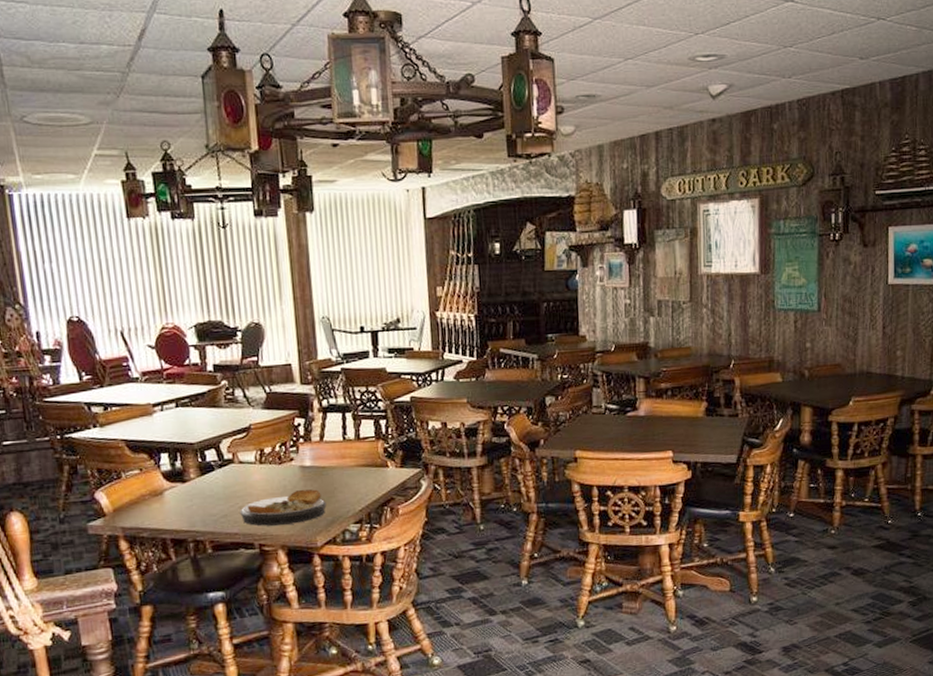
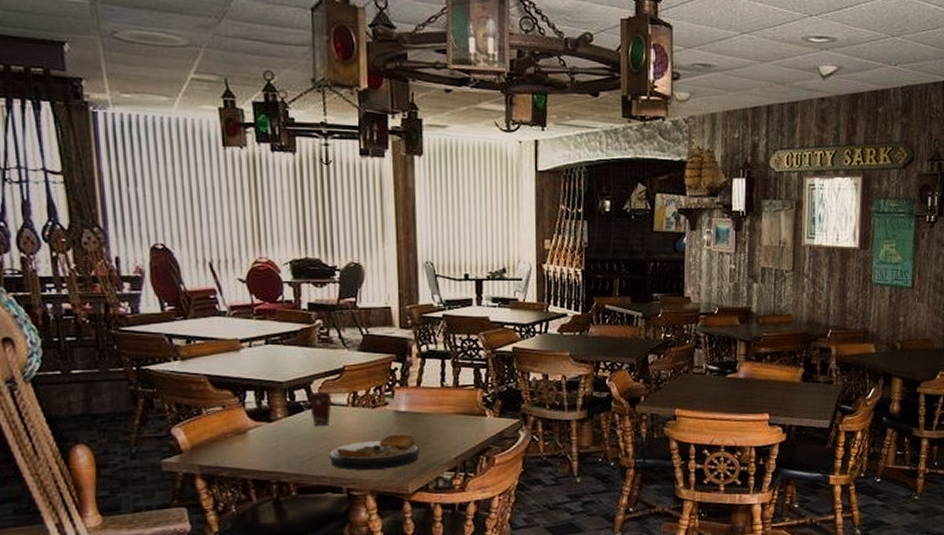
coffee cup: none [218,451,241,484] -> present [308,392,333,425]

